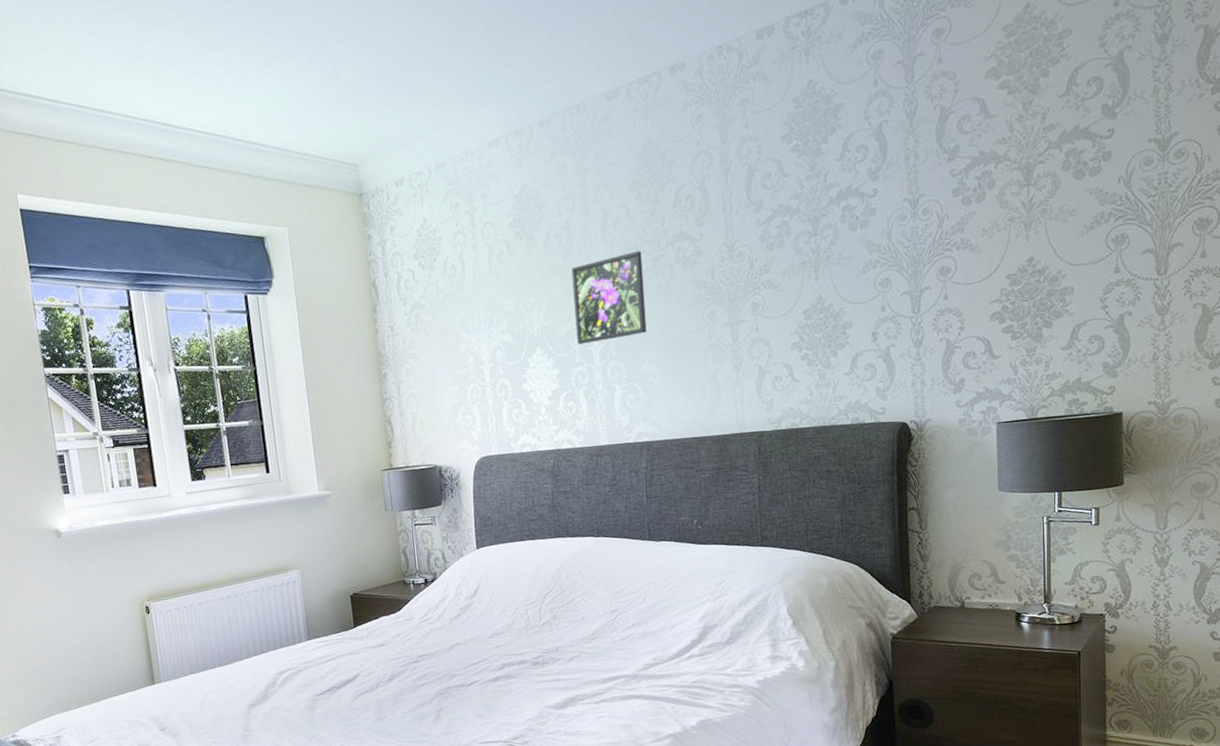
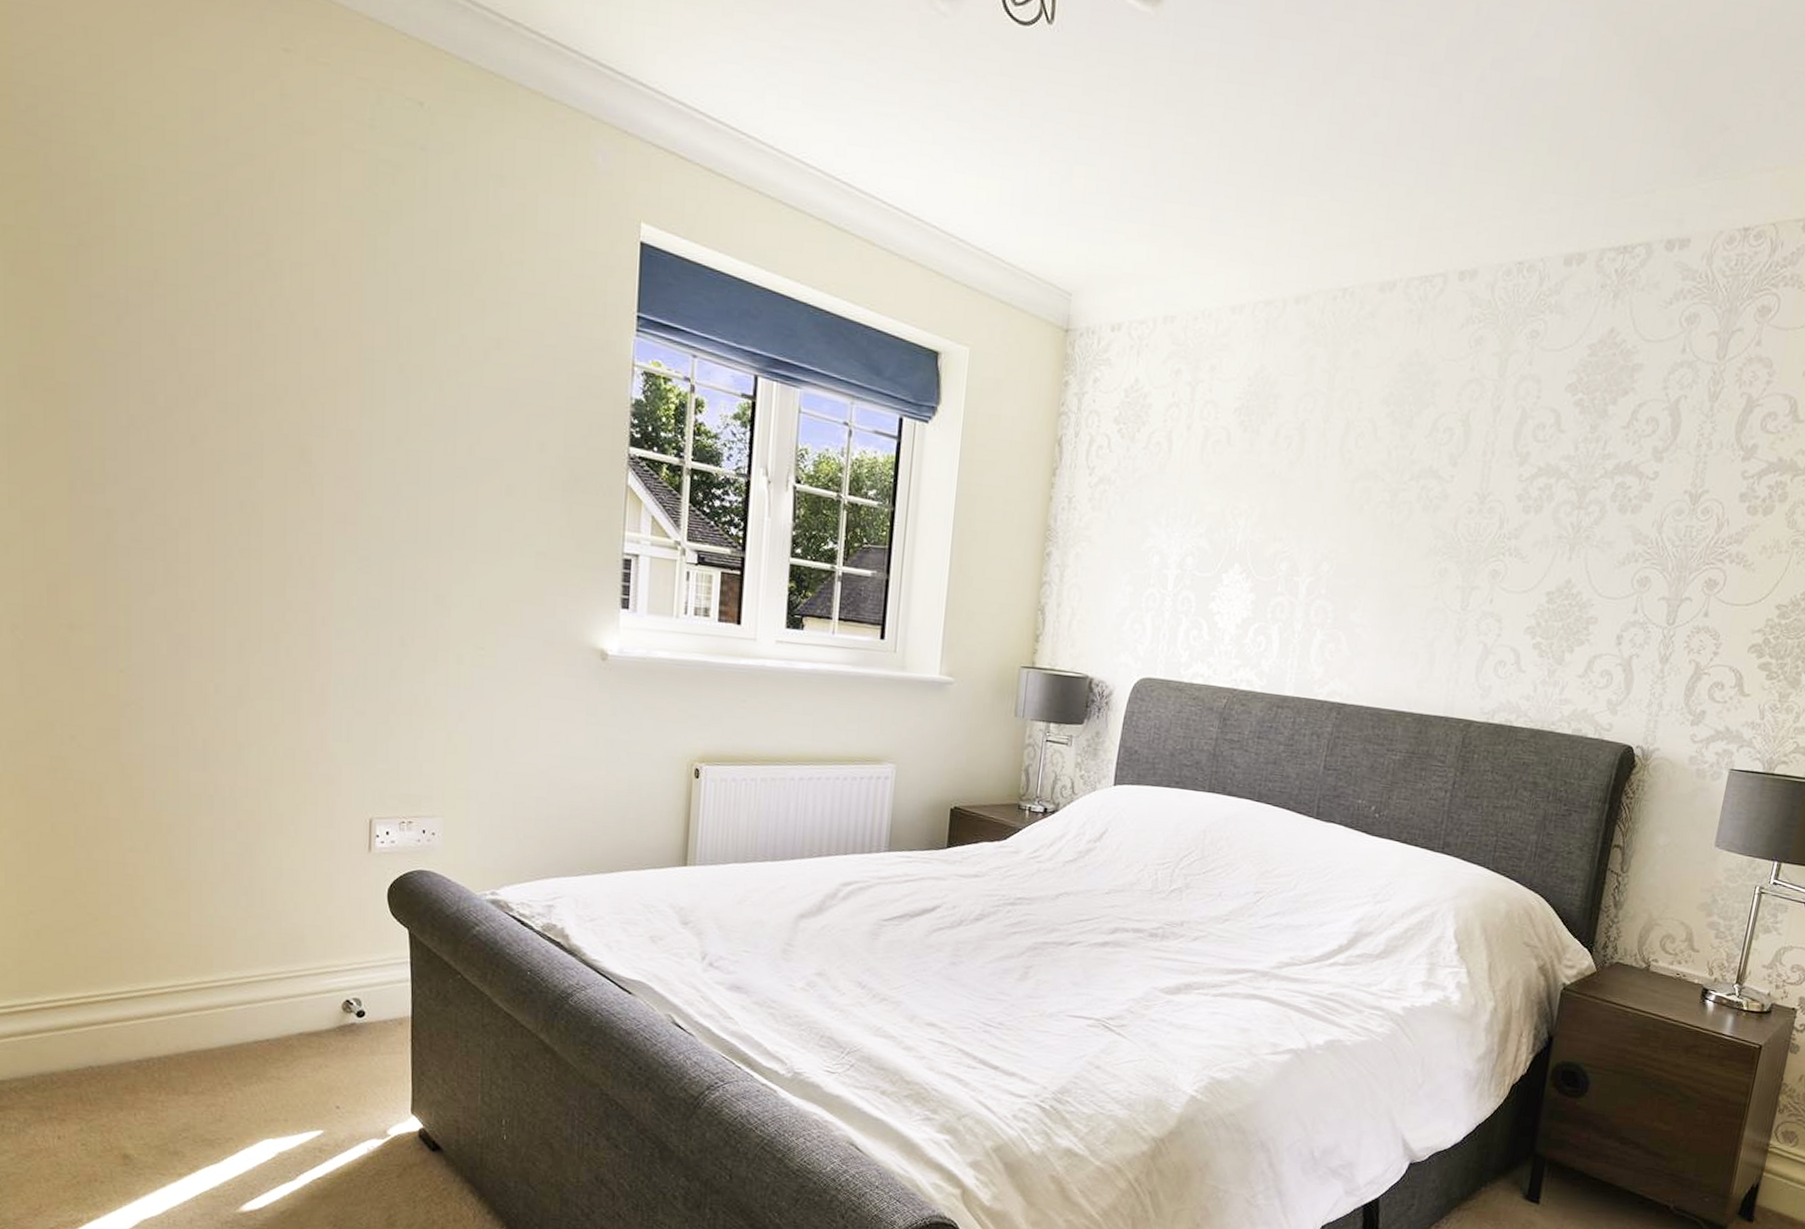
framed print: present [571,251,647,345] -> none [1283,477,1380,576]

